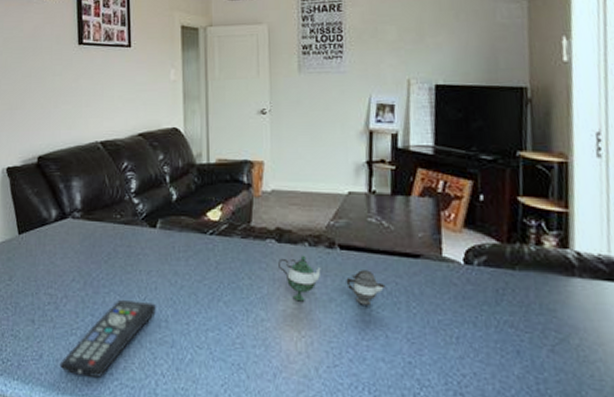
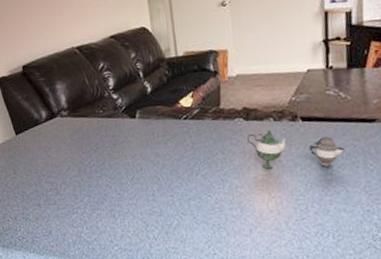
remote control: present [59,299,156,377] -> none [66,180,143,245]

